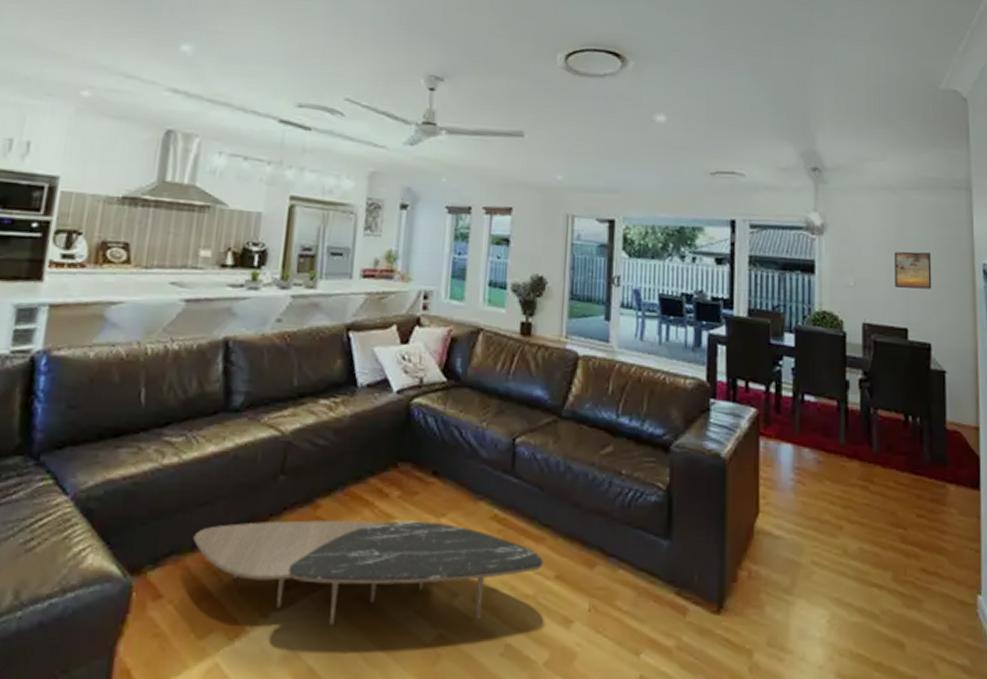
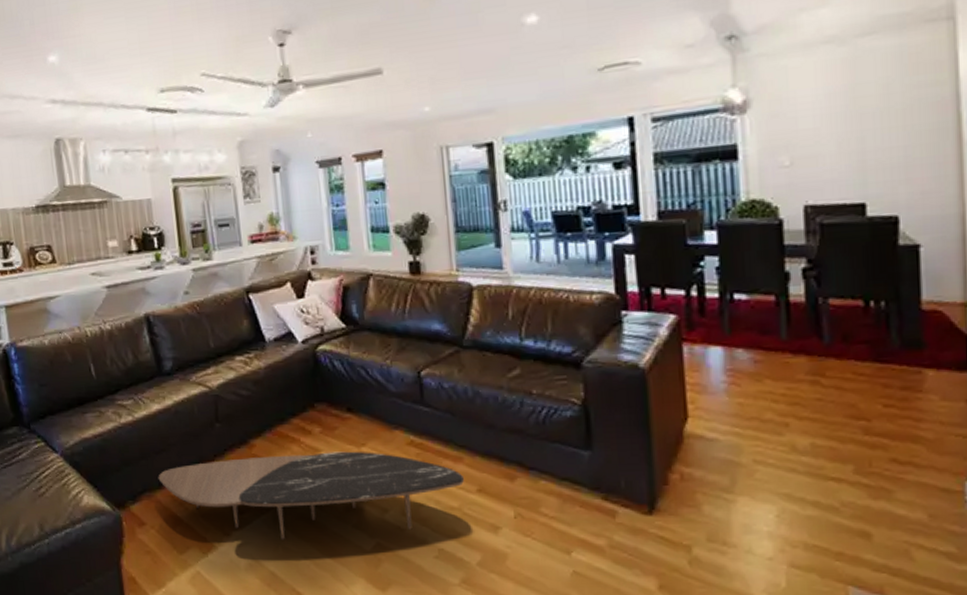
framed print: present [894,251,932,289] -> none [844,109,899,159]

